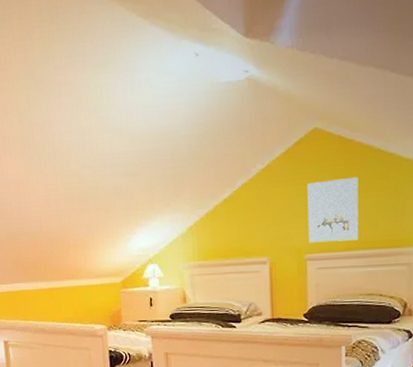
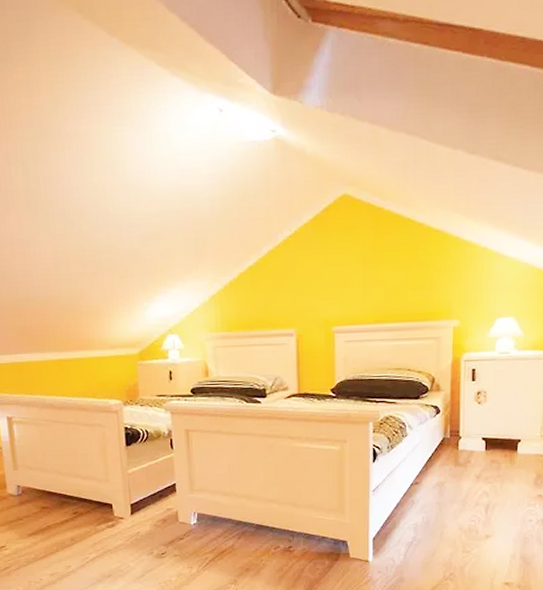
wall art: present [307,176,359,243] -> none [336,246,388,315]

